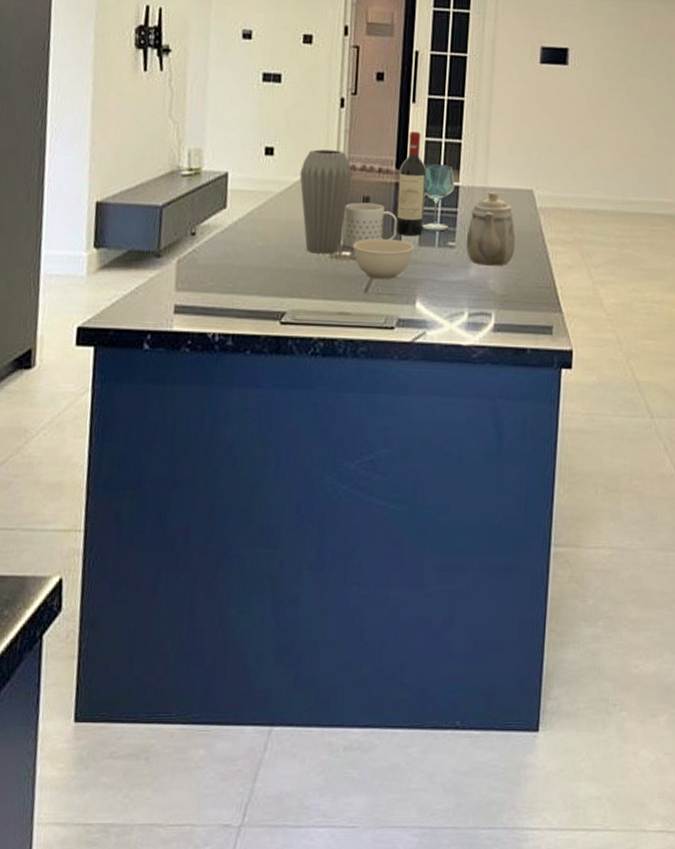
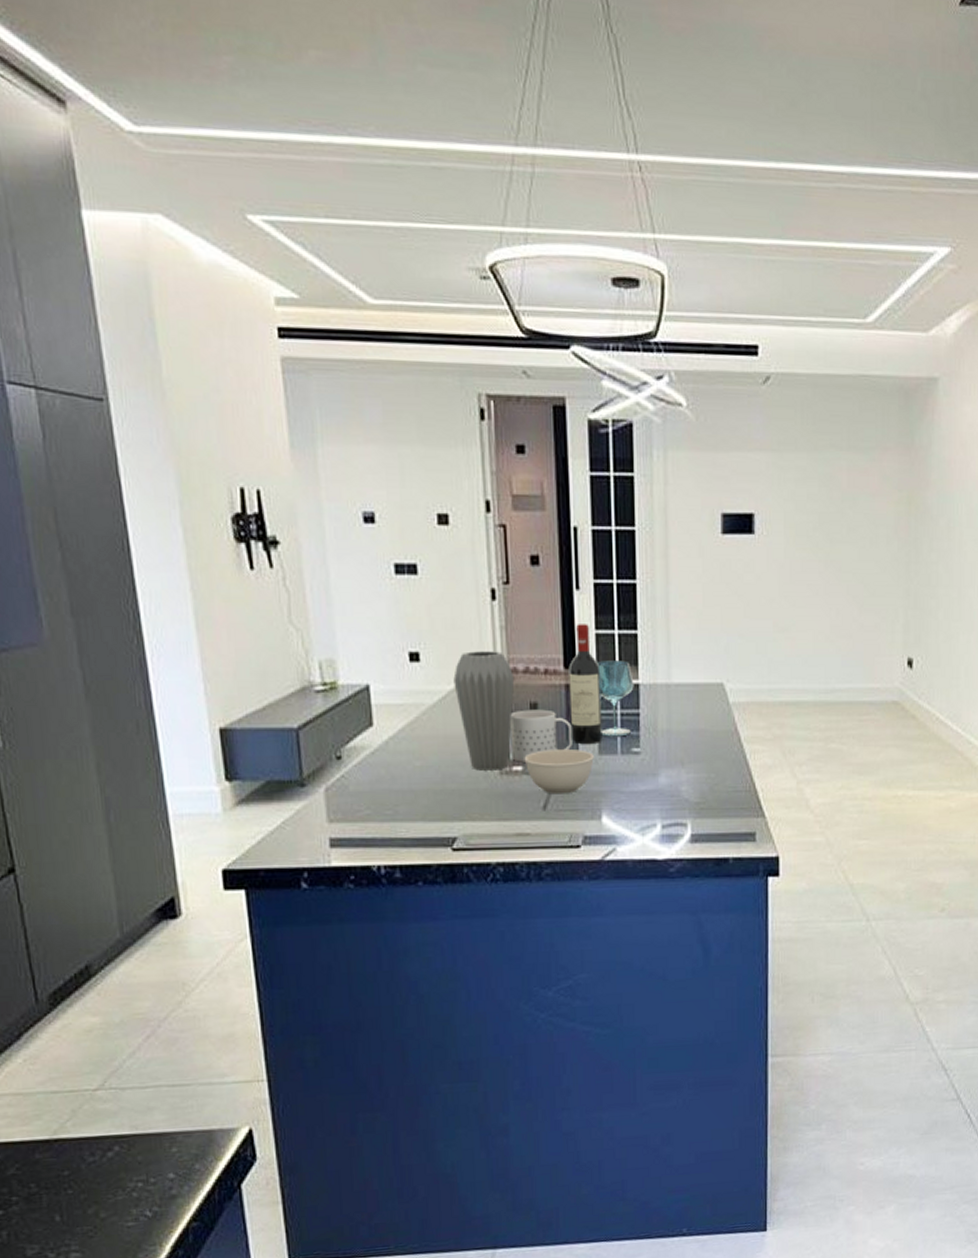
teapot: present [466,191,516,266] -> none [652,687,708,771]

